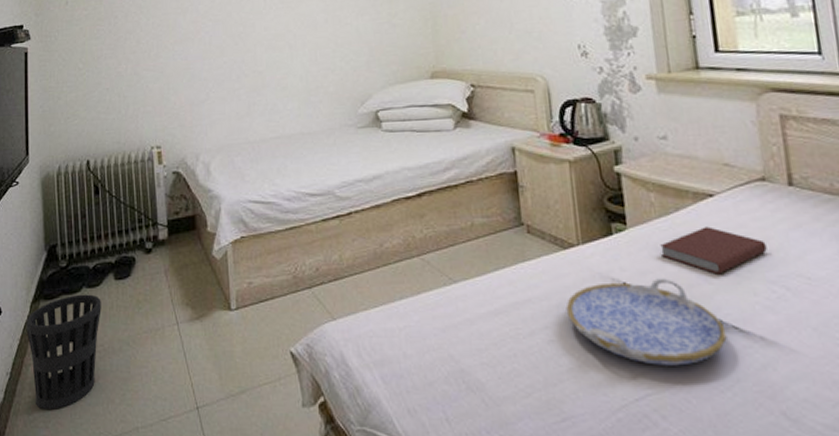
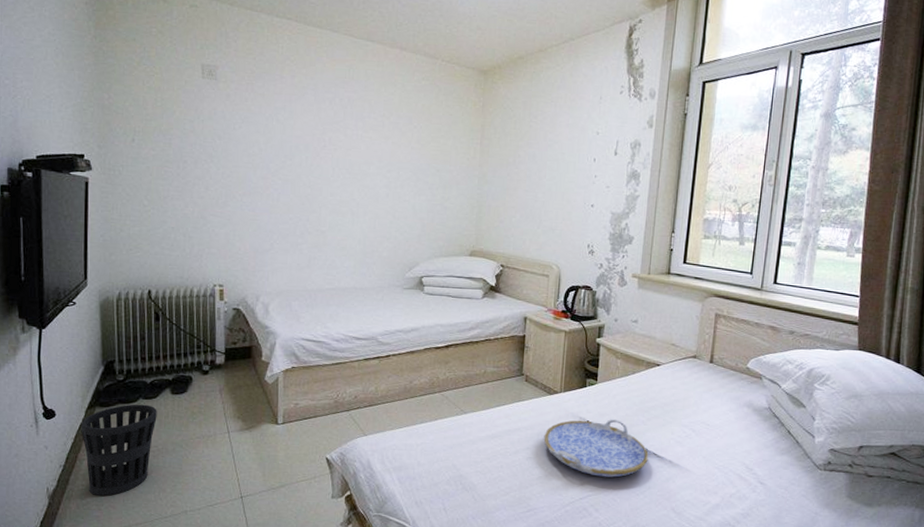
book: present [660,226,767,275] -> none [617,386,687,419]

